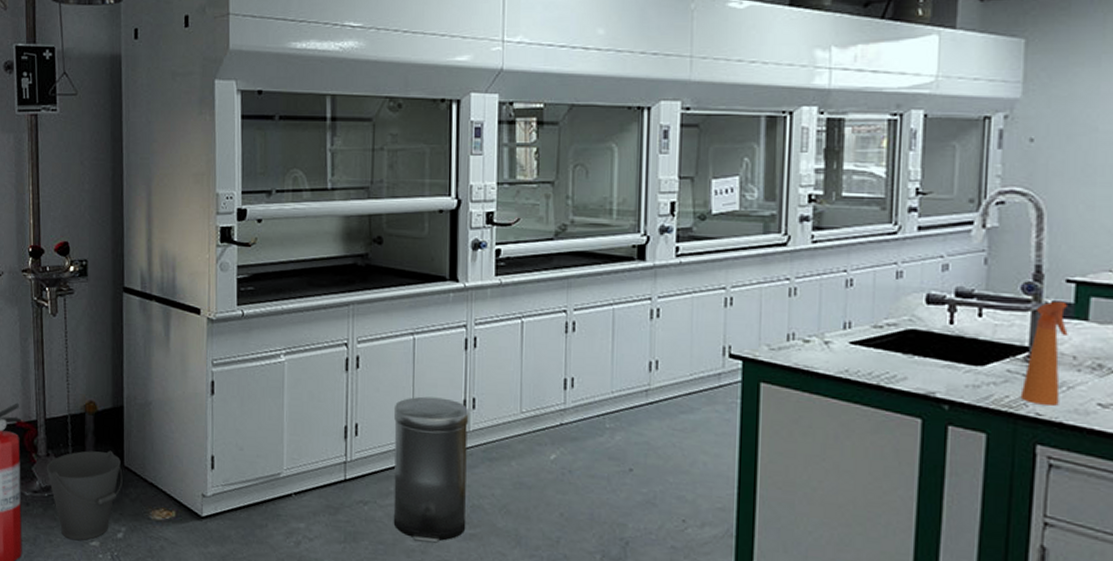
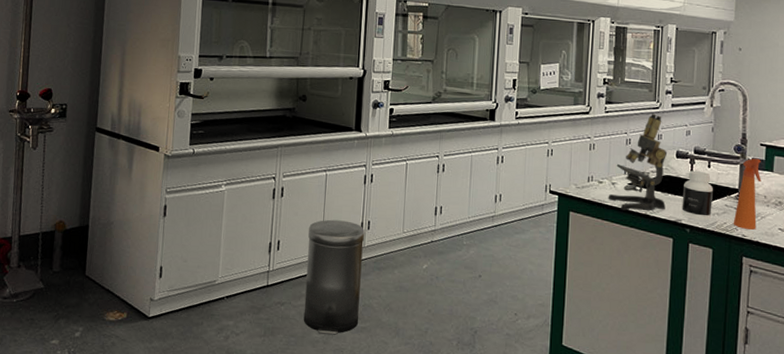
bucket: present [46,450,123,541] -> none [16,262,84,340]
microscope: none [818,241,912,381] -> present [608,114,668,212]
medicine bottle: none [935,321,987,395] -> present [681,170,713,222]

